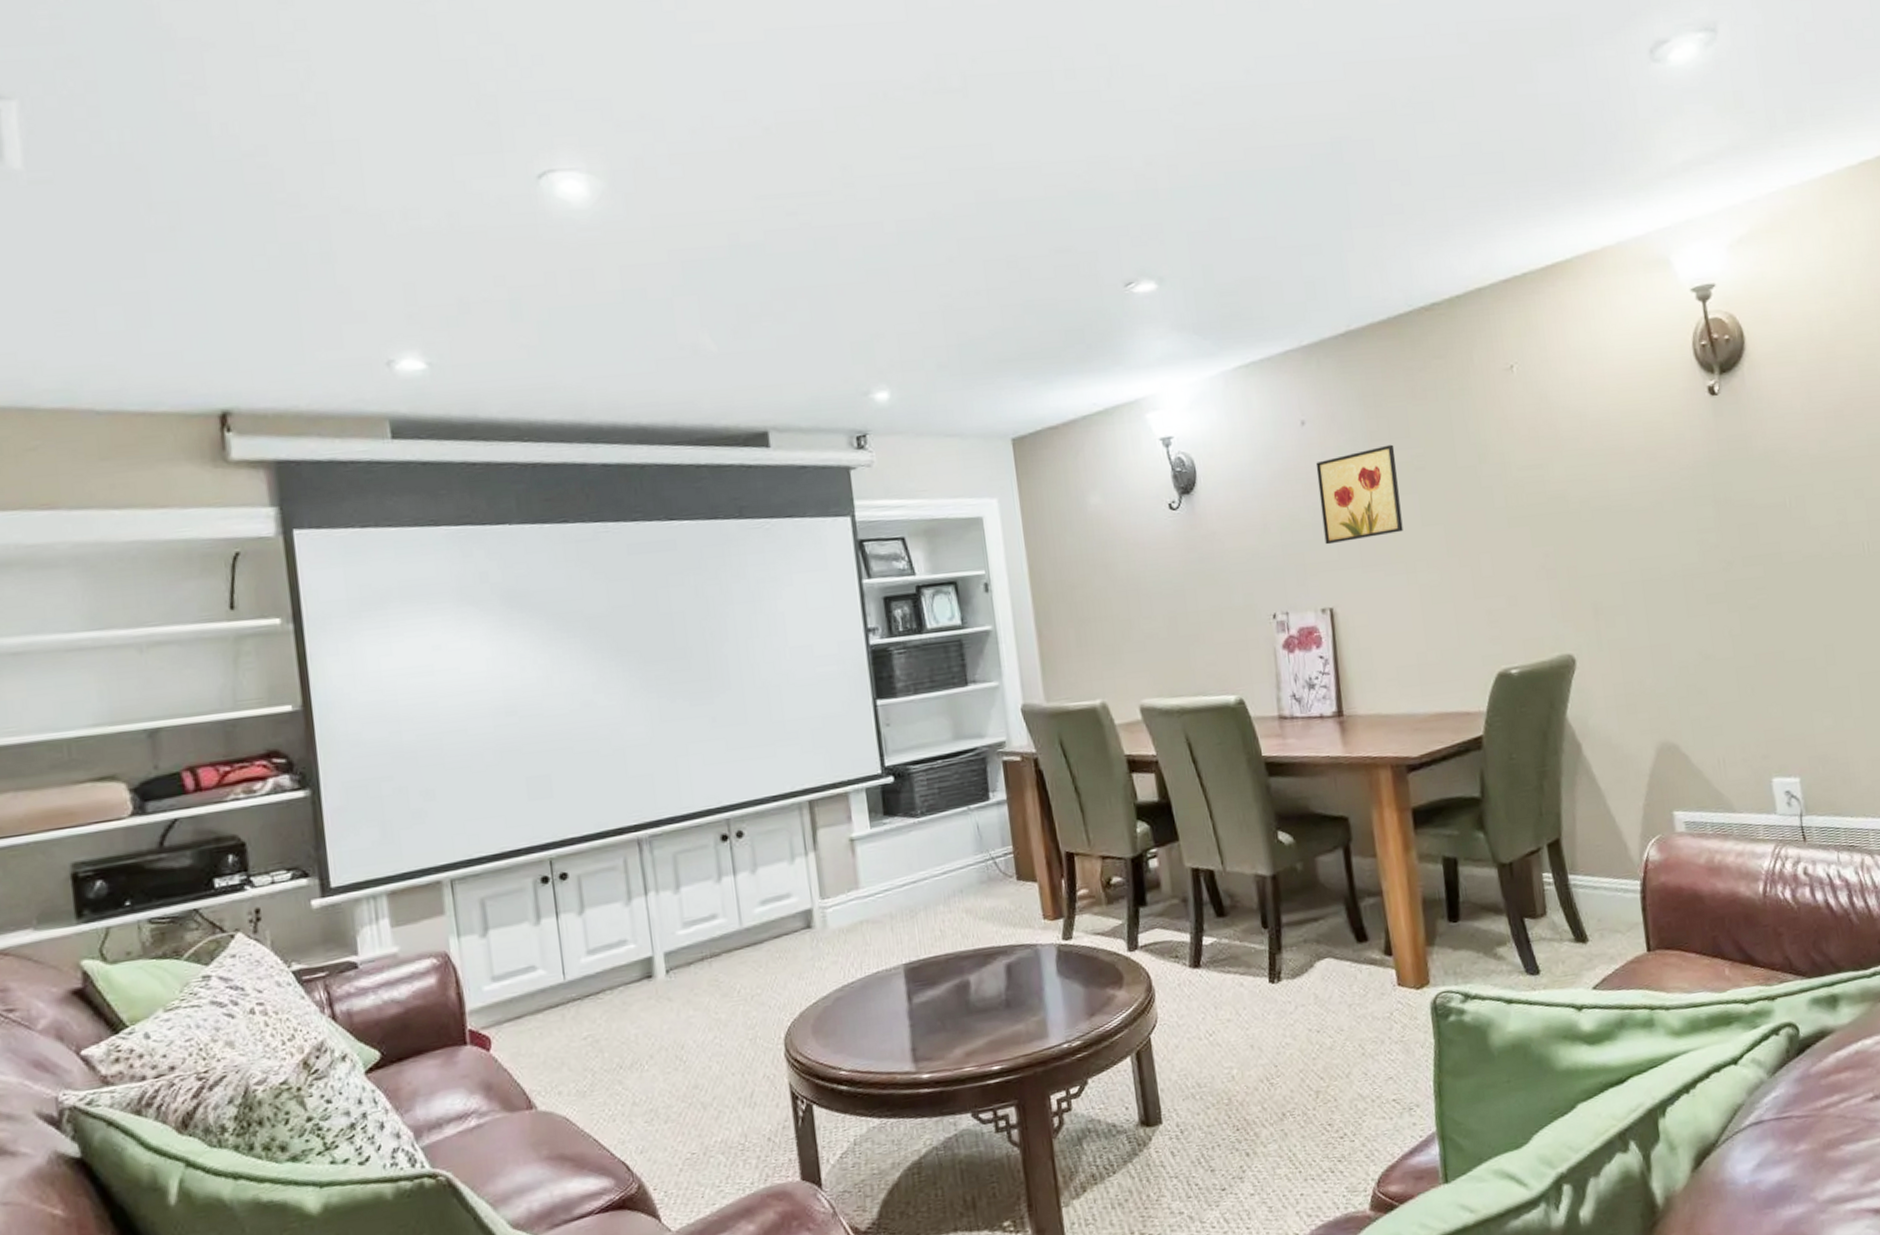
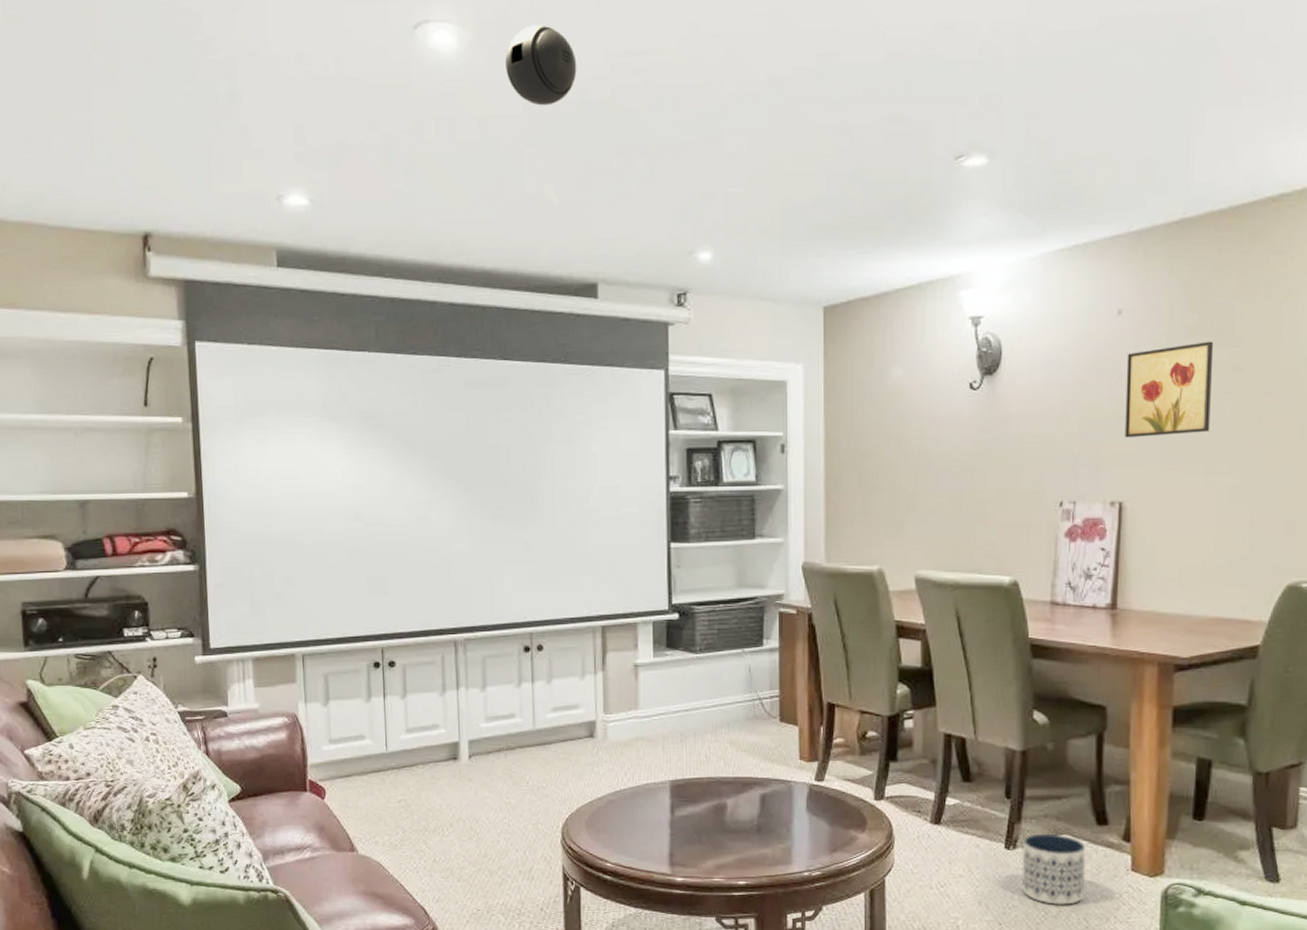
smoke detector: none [644,171,725,253] -> present [505,25,577,106]
planter: none [1286,958,1356,1036] -> present [1022,833,1086,905]

